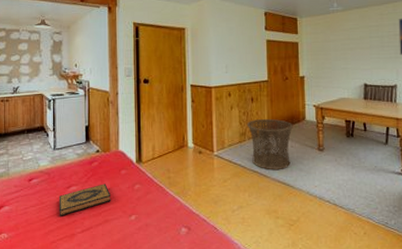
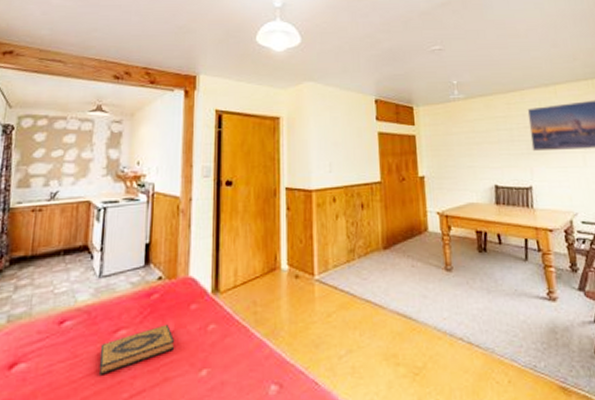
basket: present [246,118,293,170] -> none [356,230,413,299]

